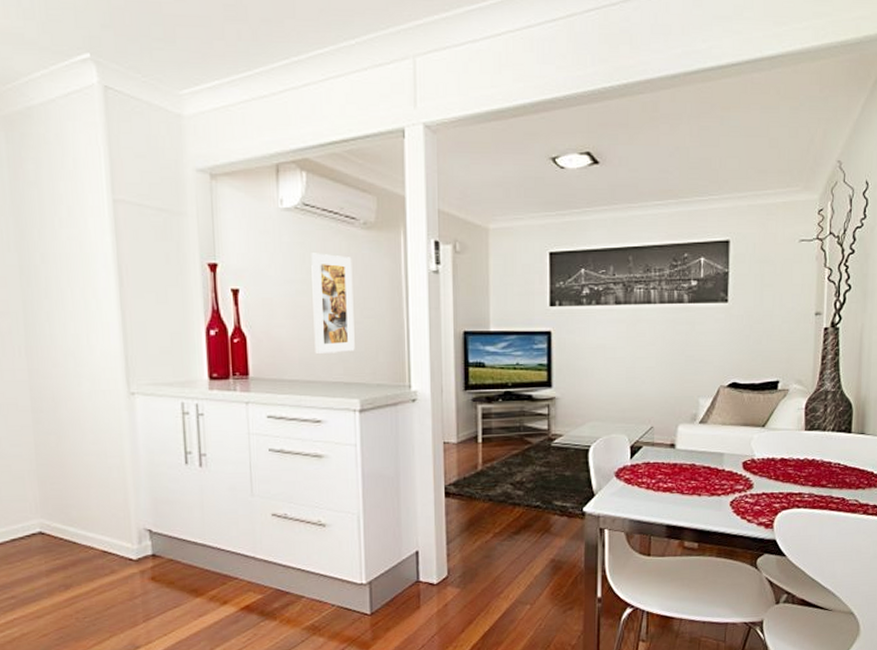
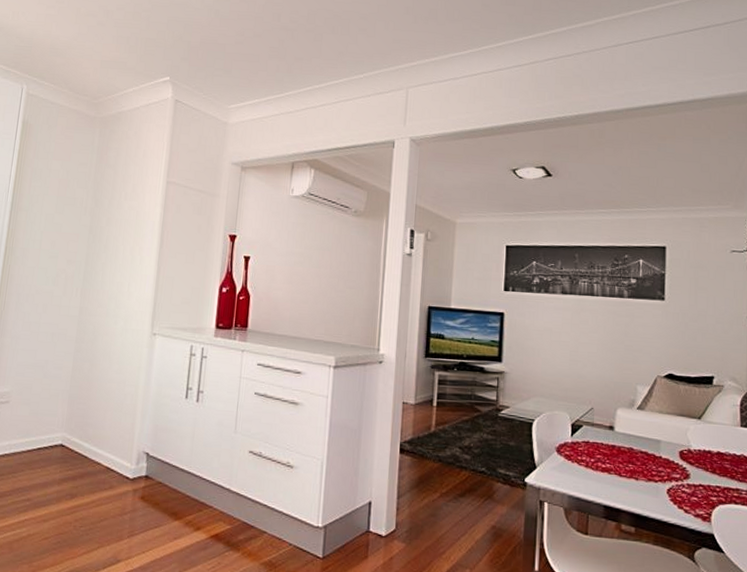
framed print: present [311,253,355,355] -> none [303,232,342,316]

